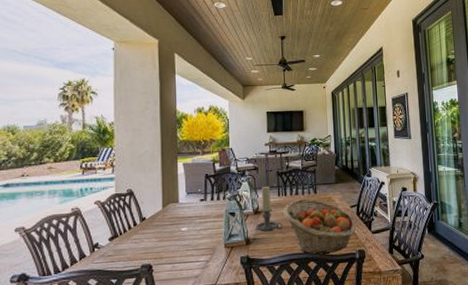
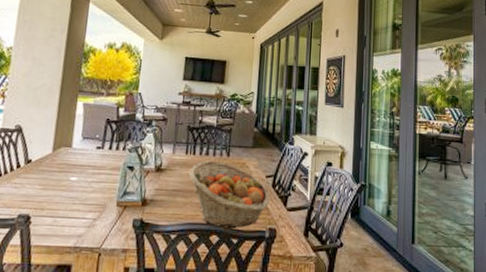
candle holder: present [255,186,283,232] -> none [154,140,187,194]

